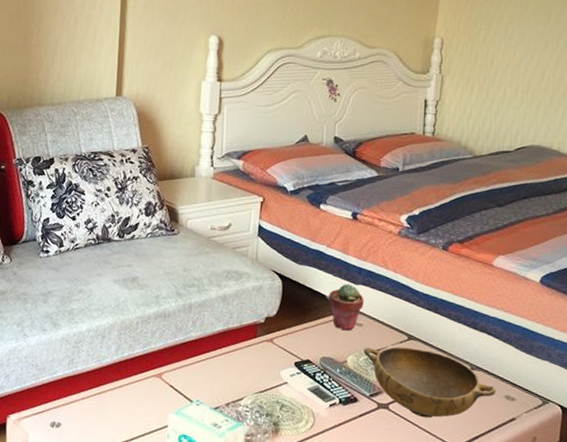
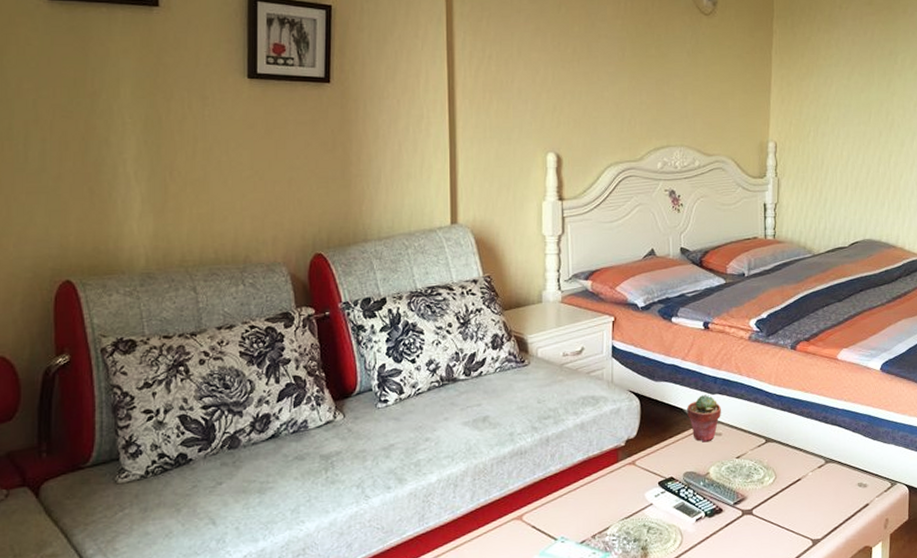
bowl: present [364,346,497,418] -> none [725,450,850,518]

